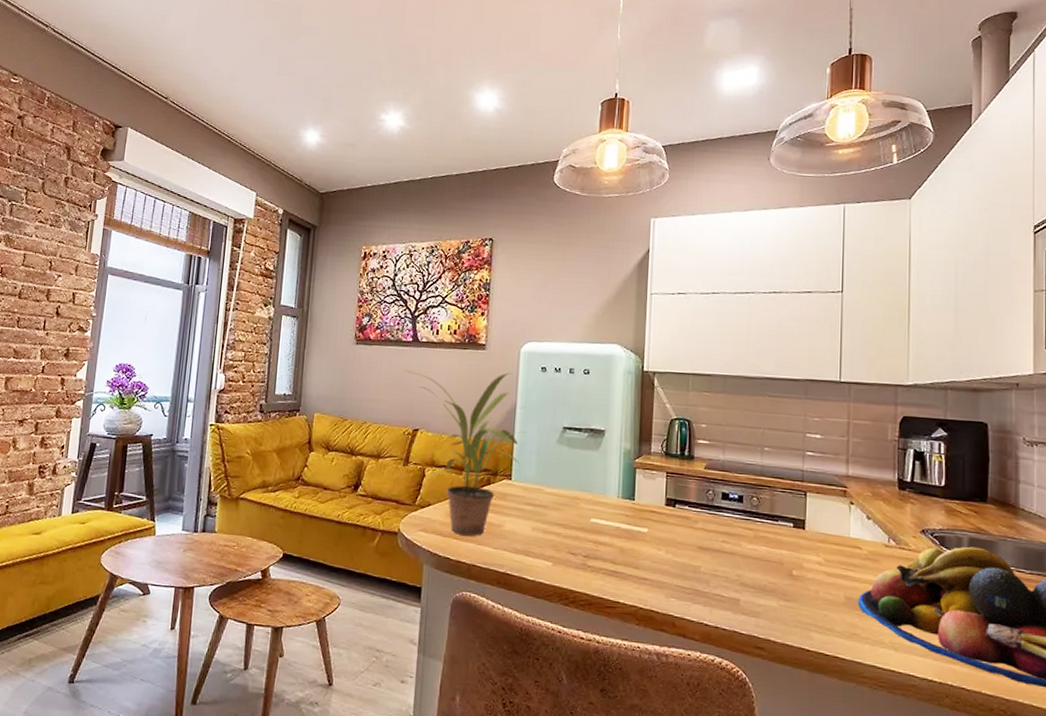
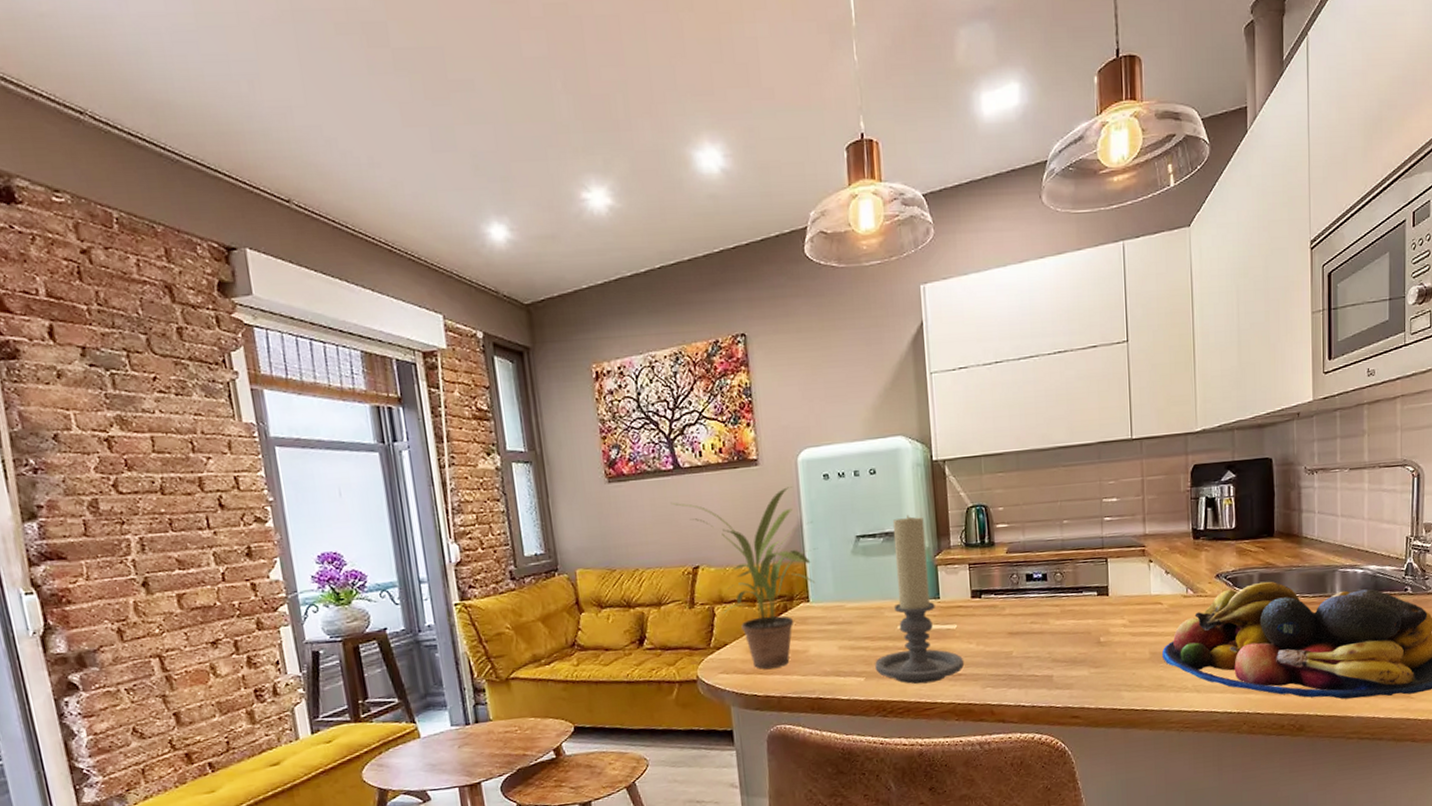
candle holder: none [564,416,651,582] -> present [875,515,965,685]

